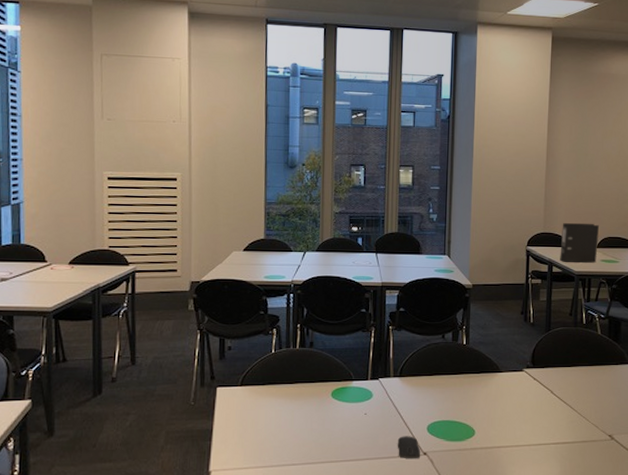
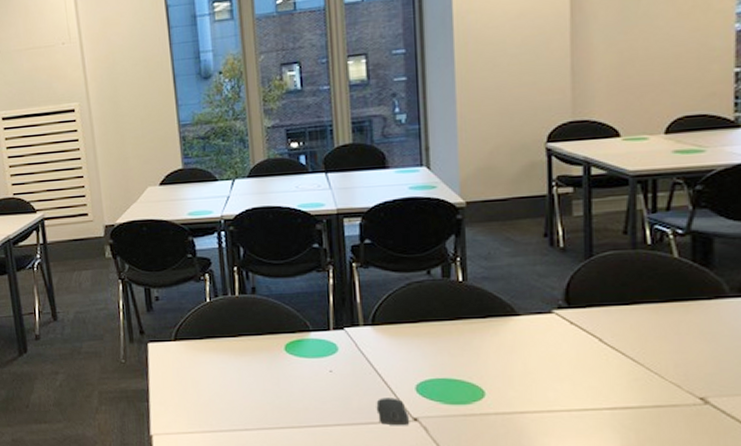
binder: present [560,222,599,263] -> none [602,98,667,160]

